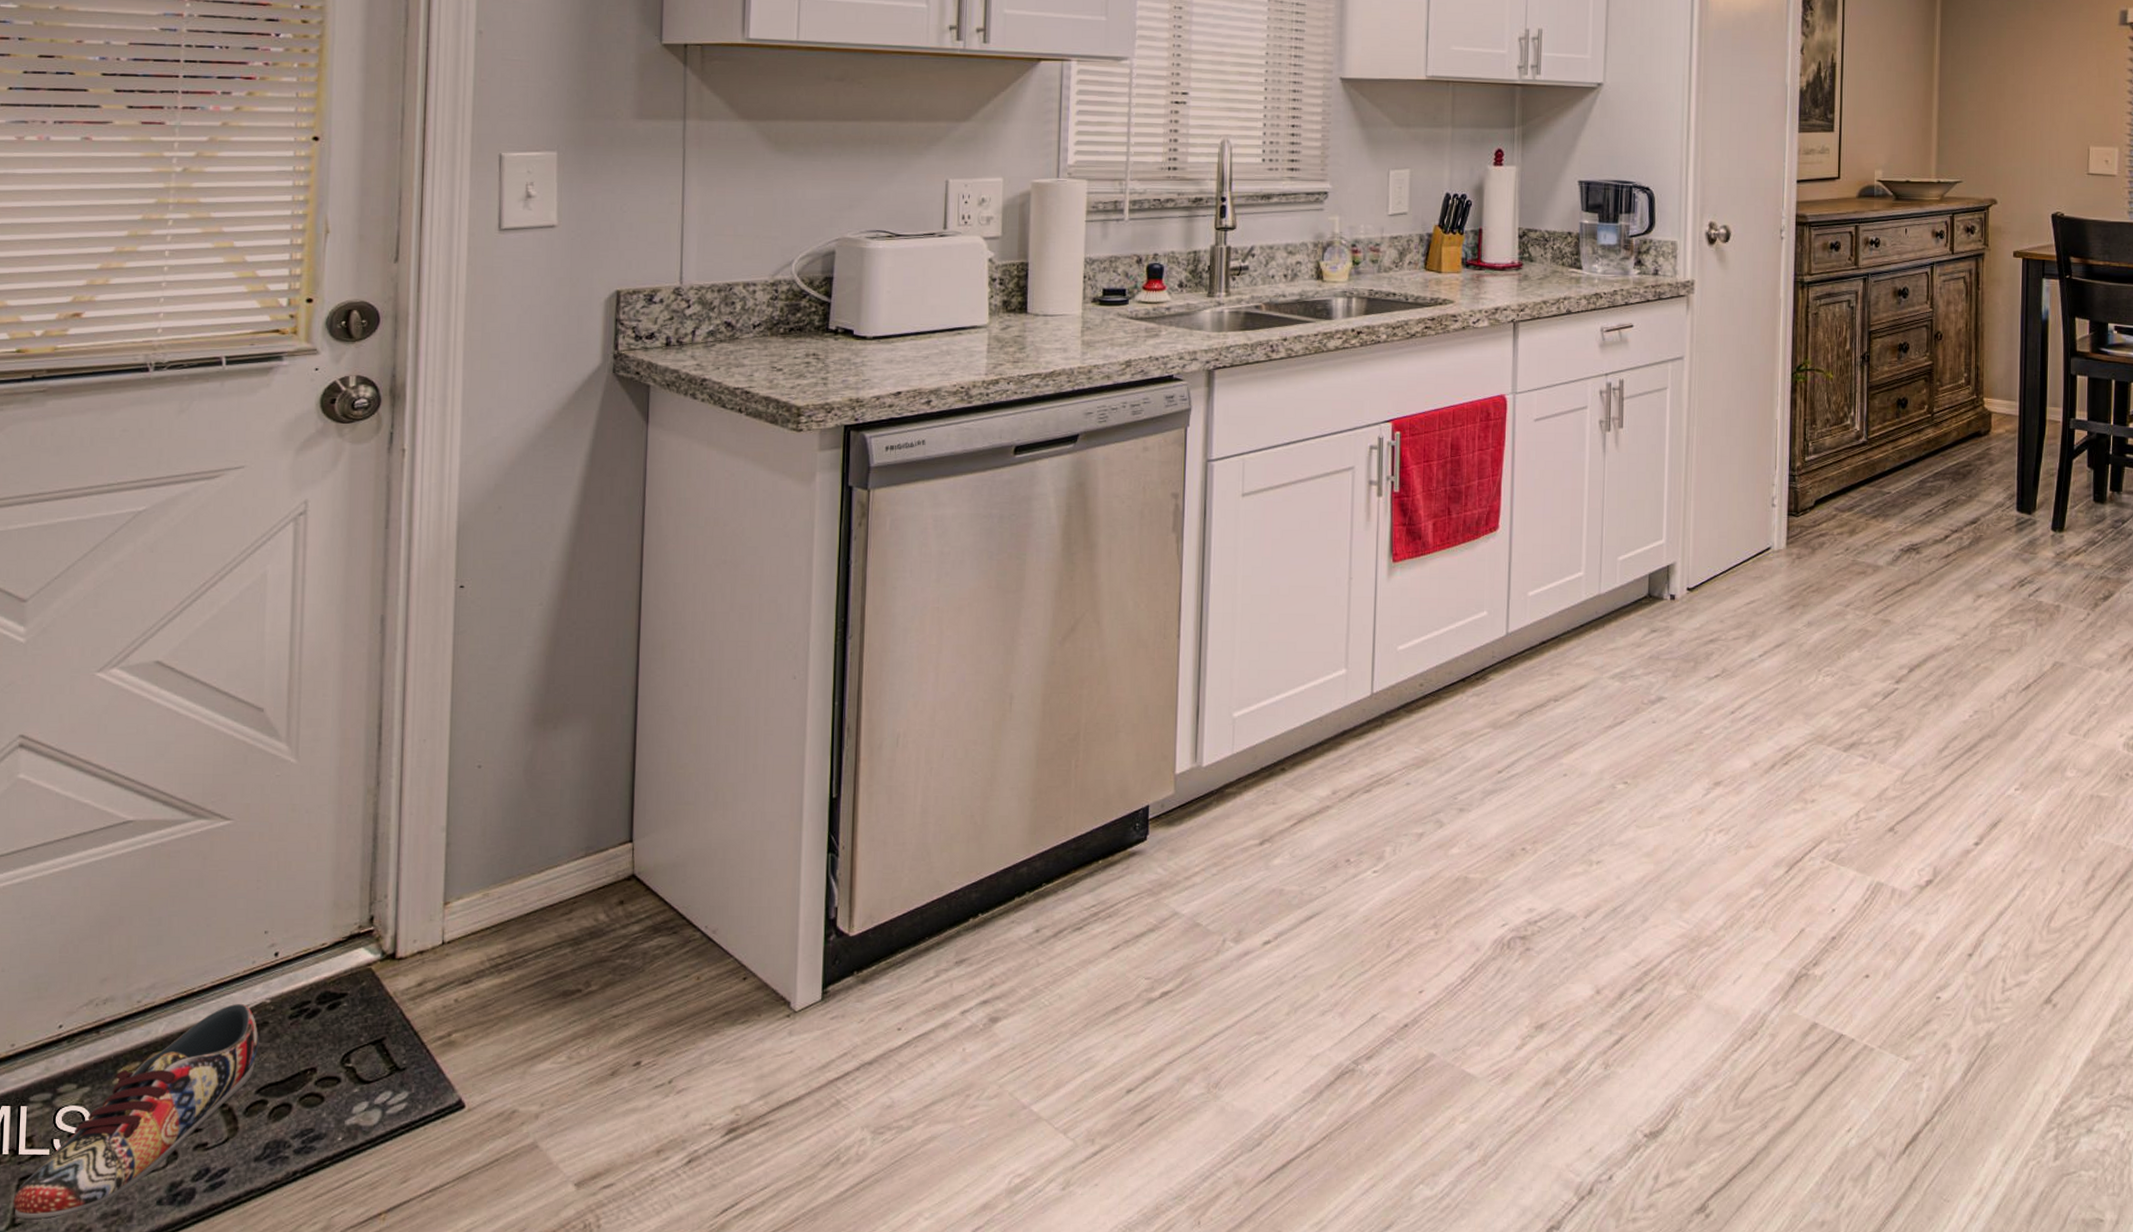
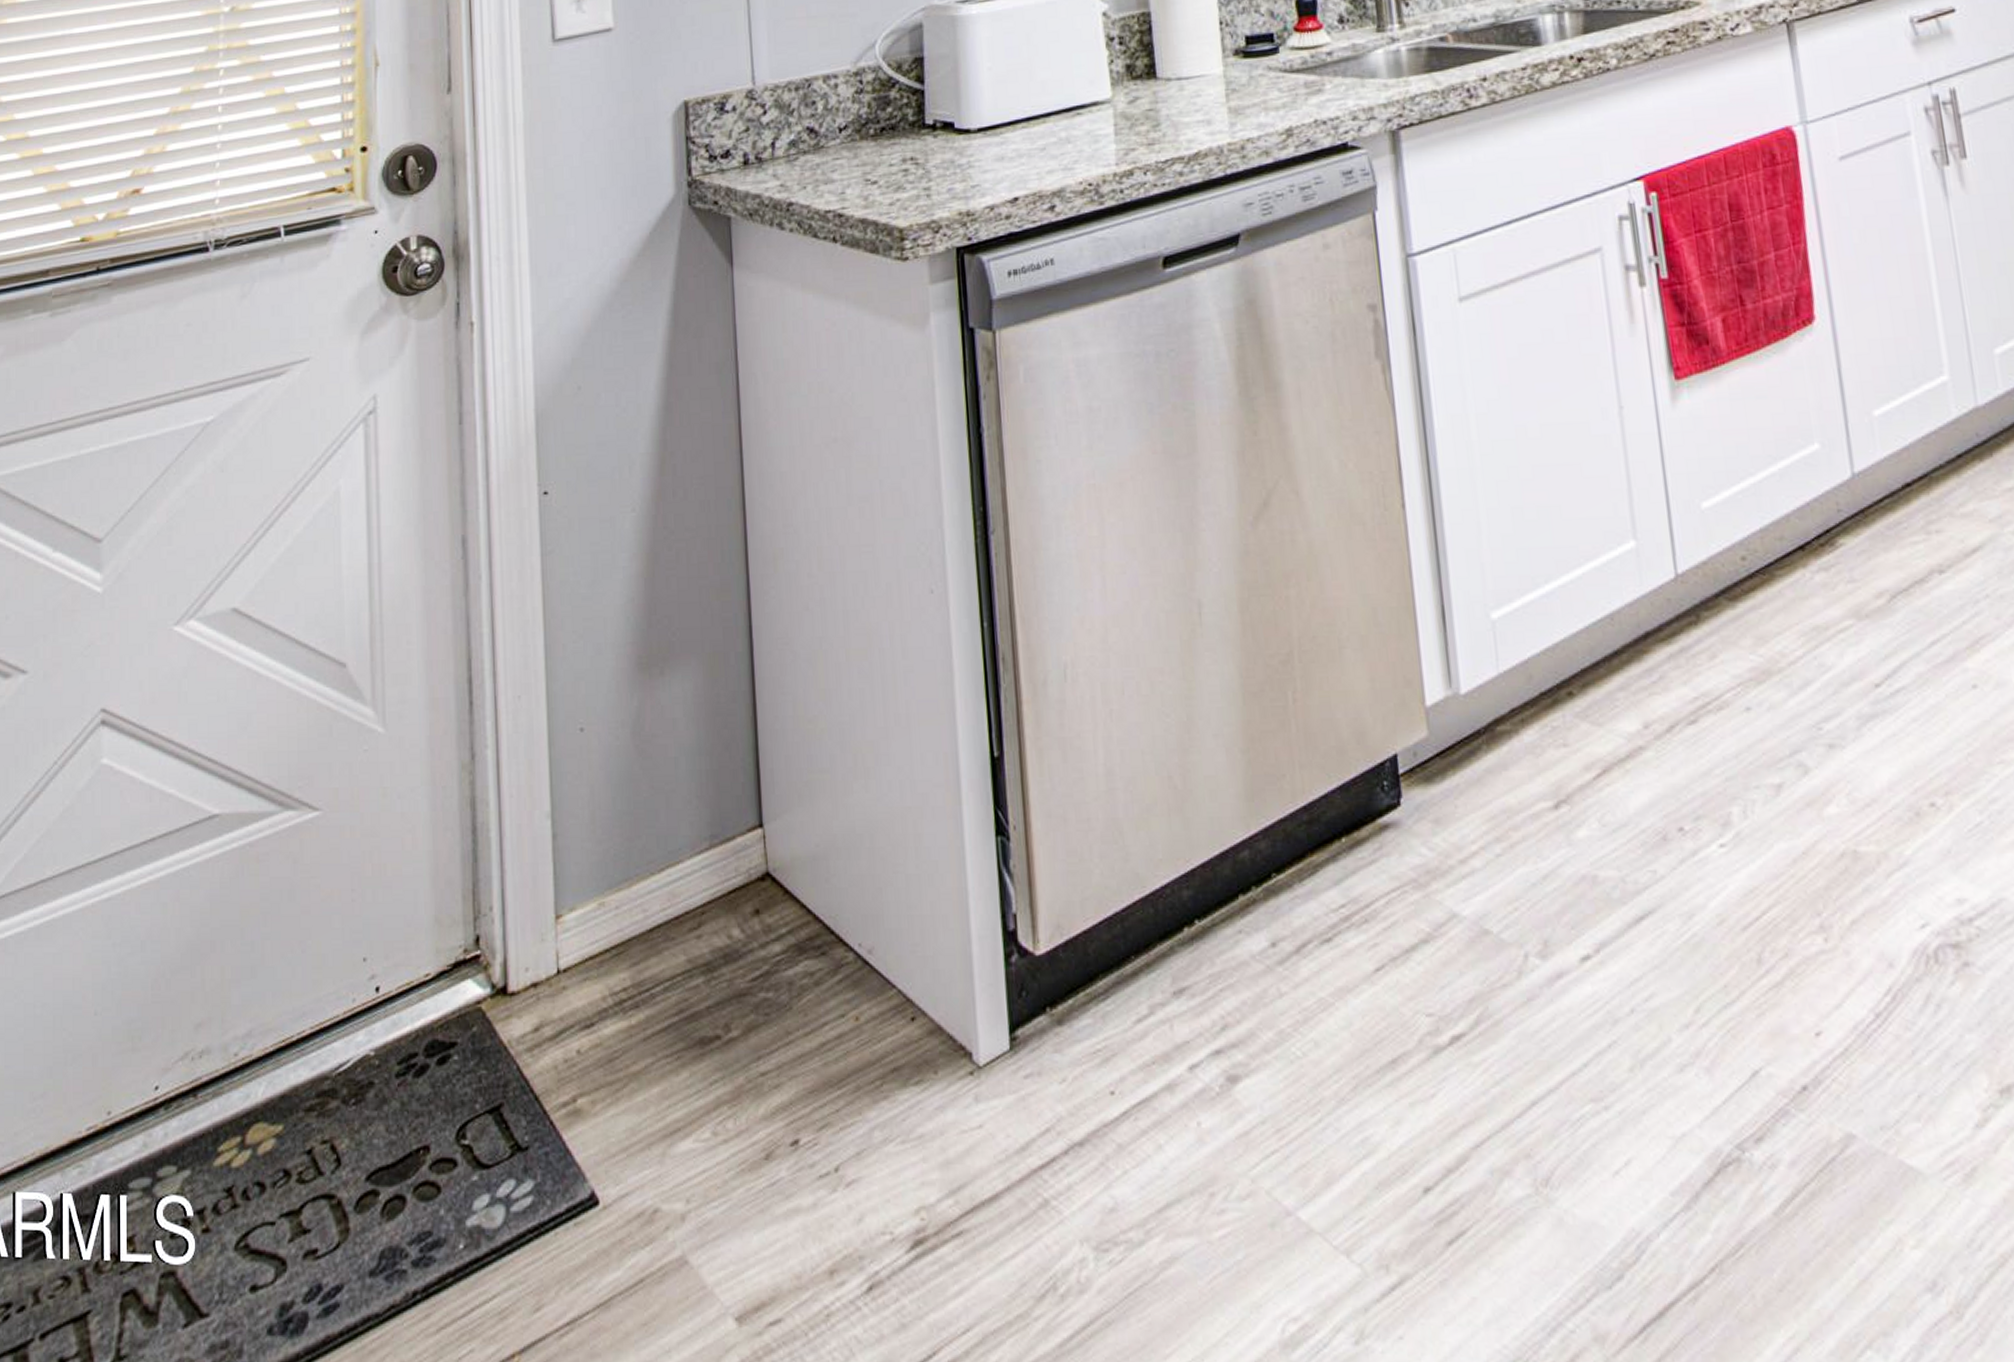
shoe: present [13,1003,259,1219] -> none [117,1056,366,1350]

